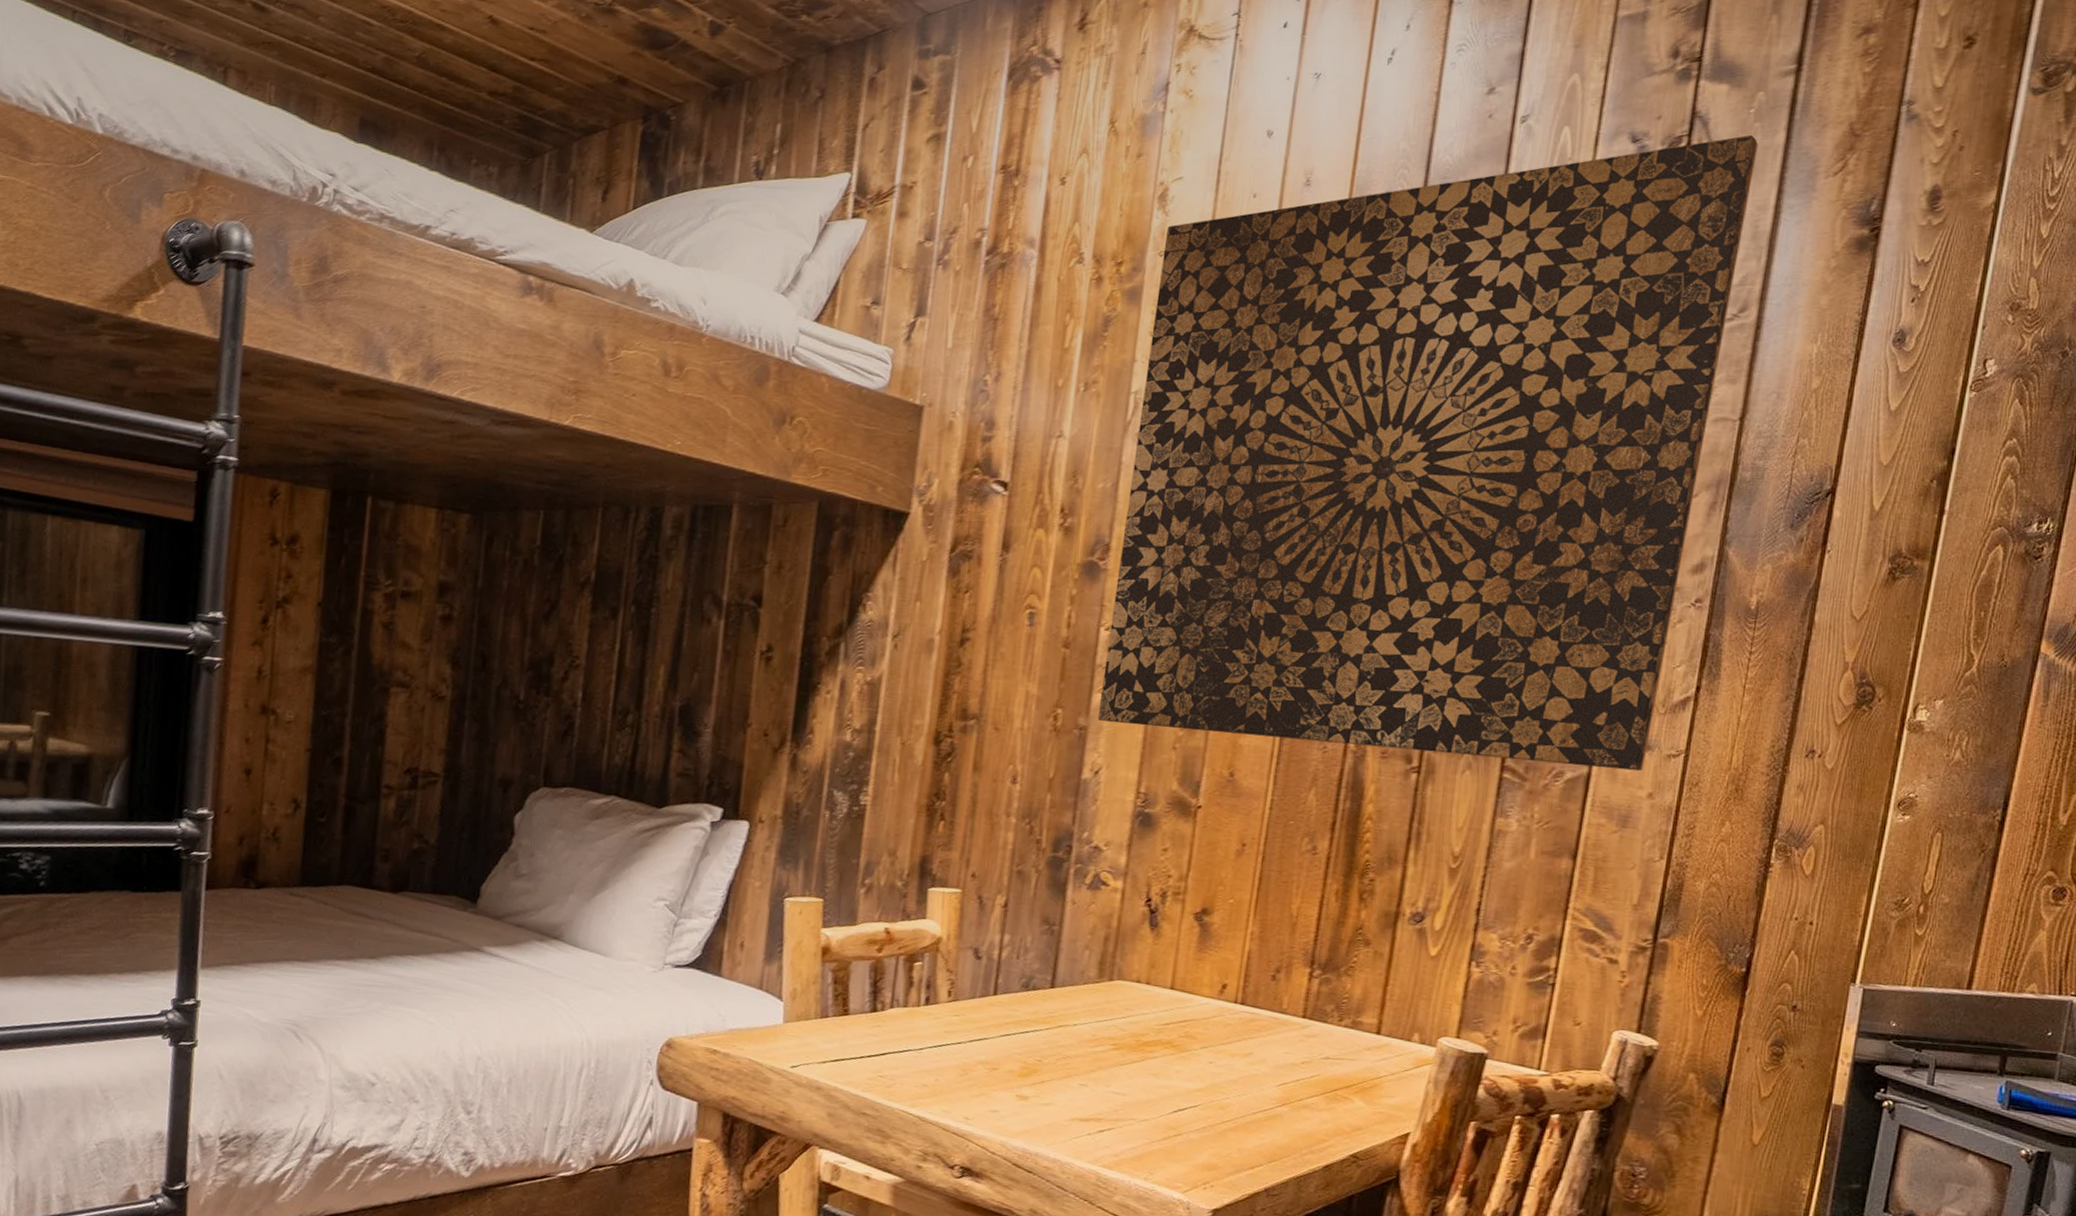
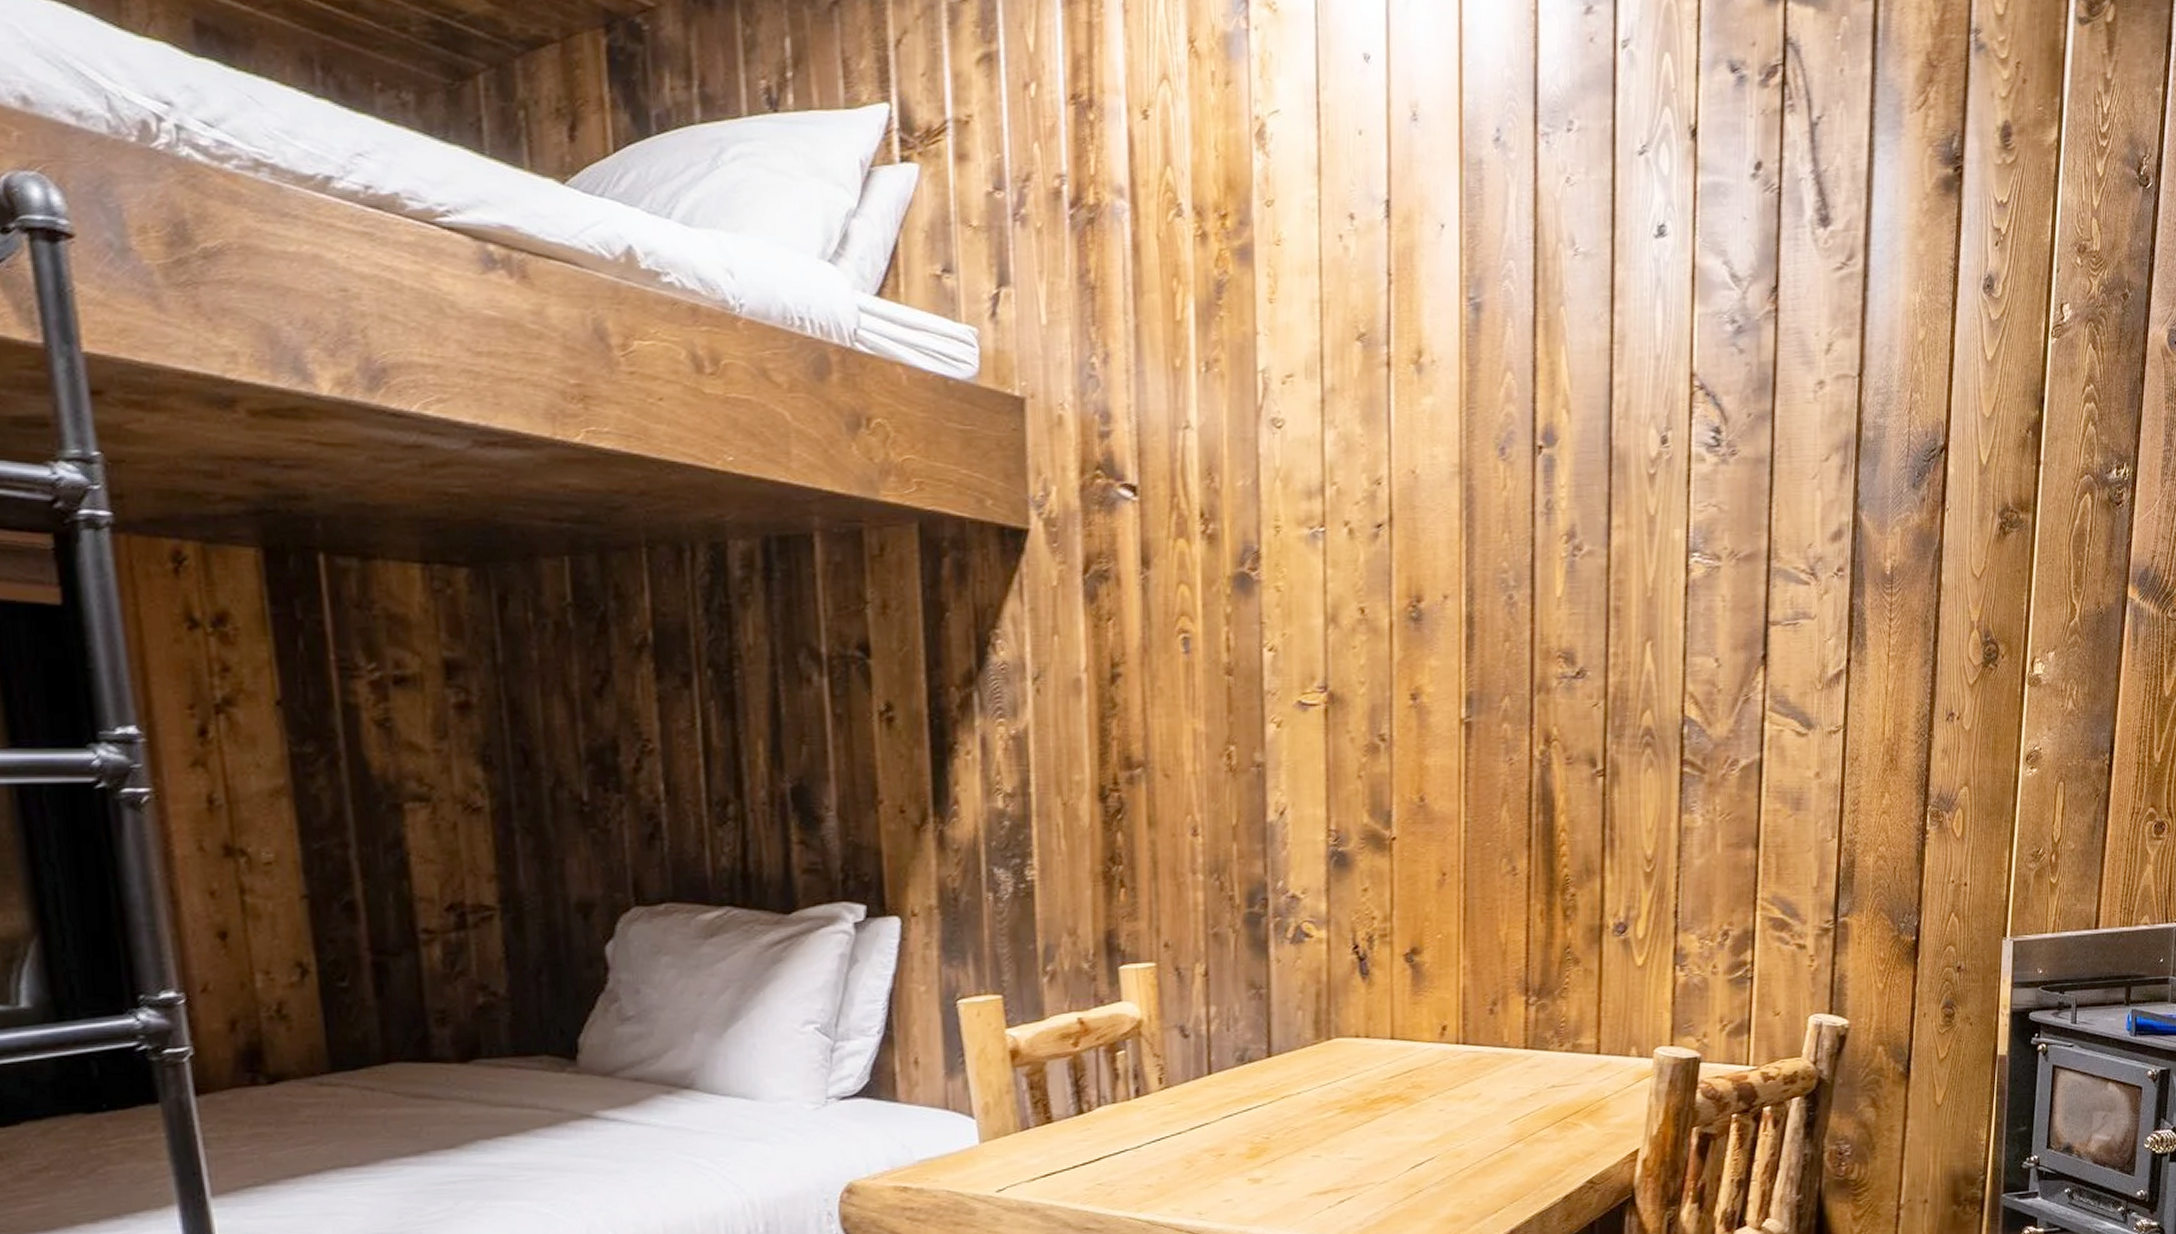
wall art: present [1097,134,1758,772] -> none [1270,64,1848,755]

